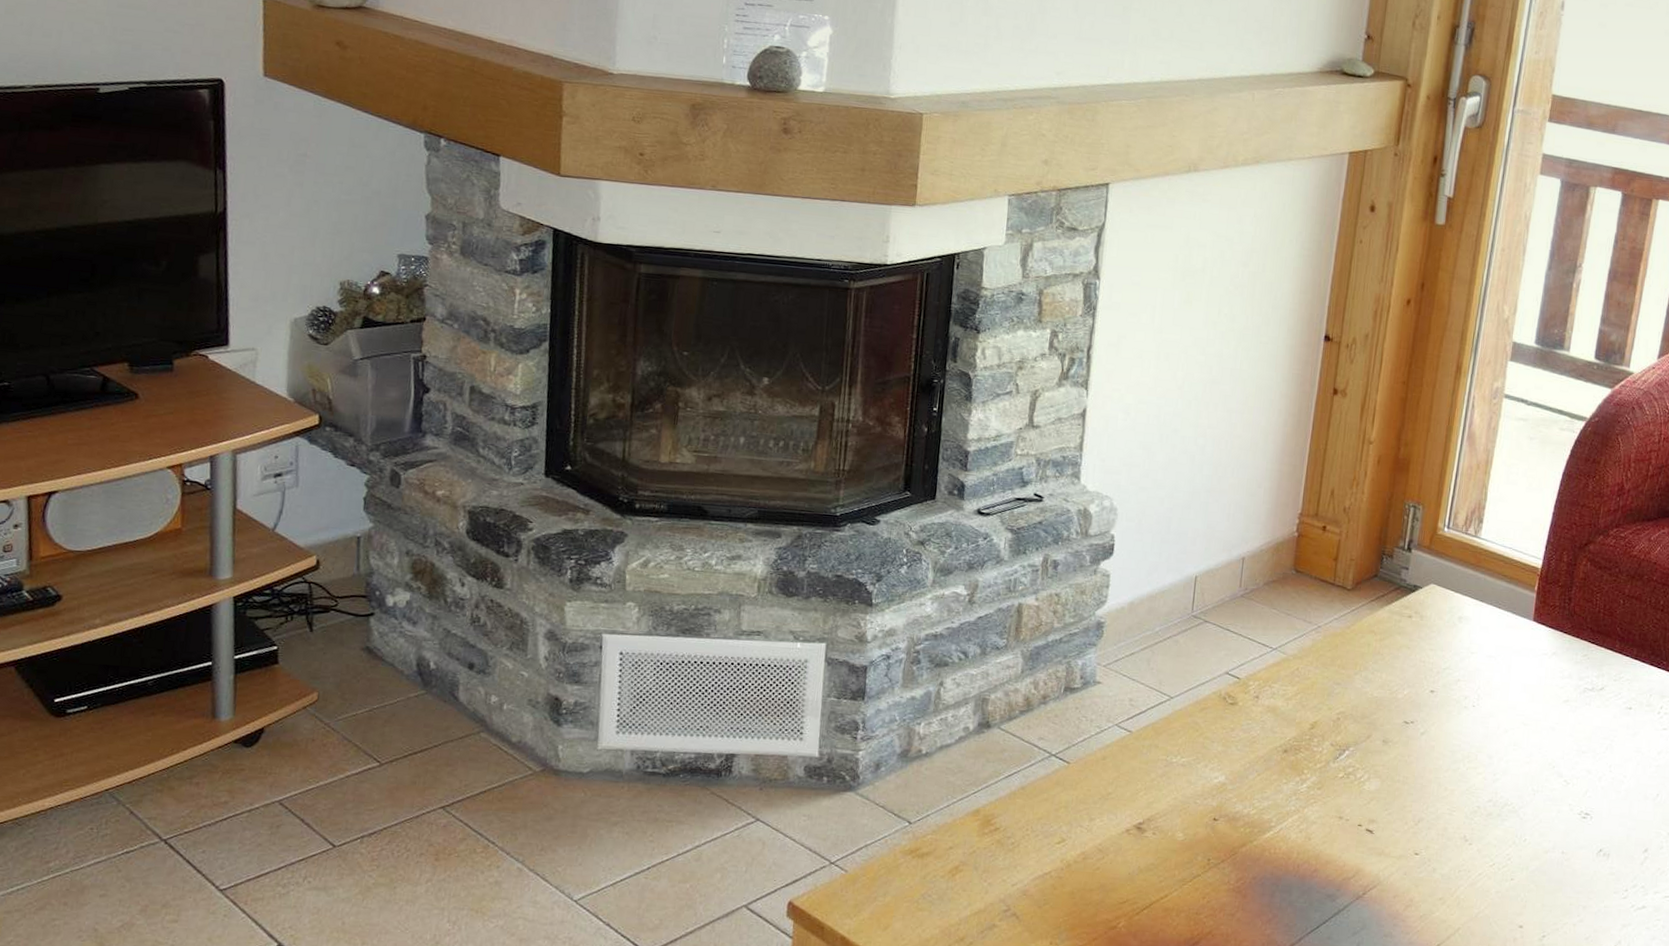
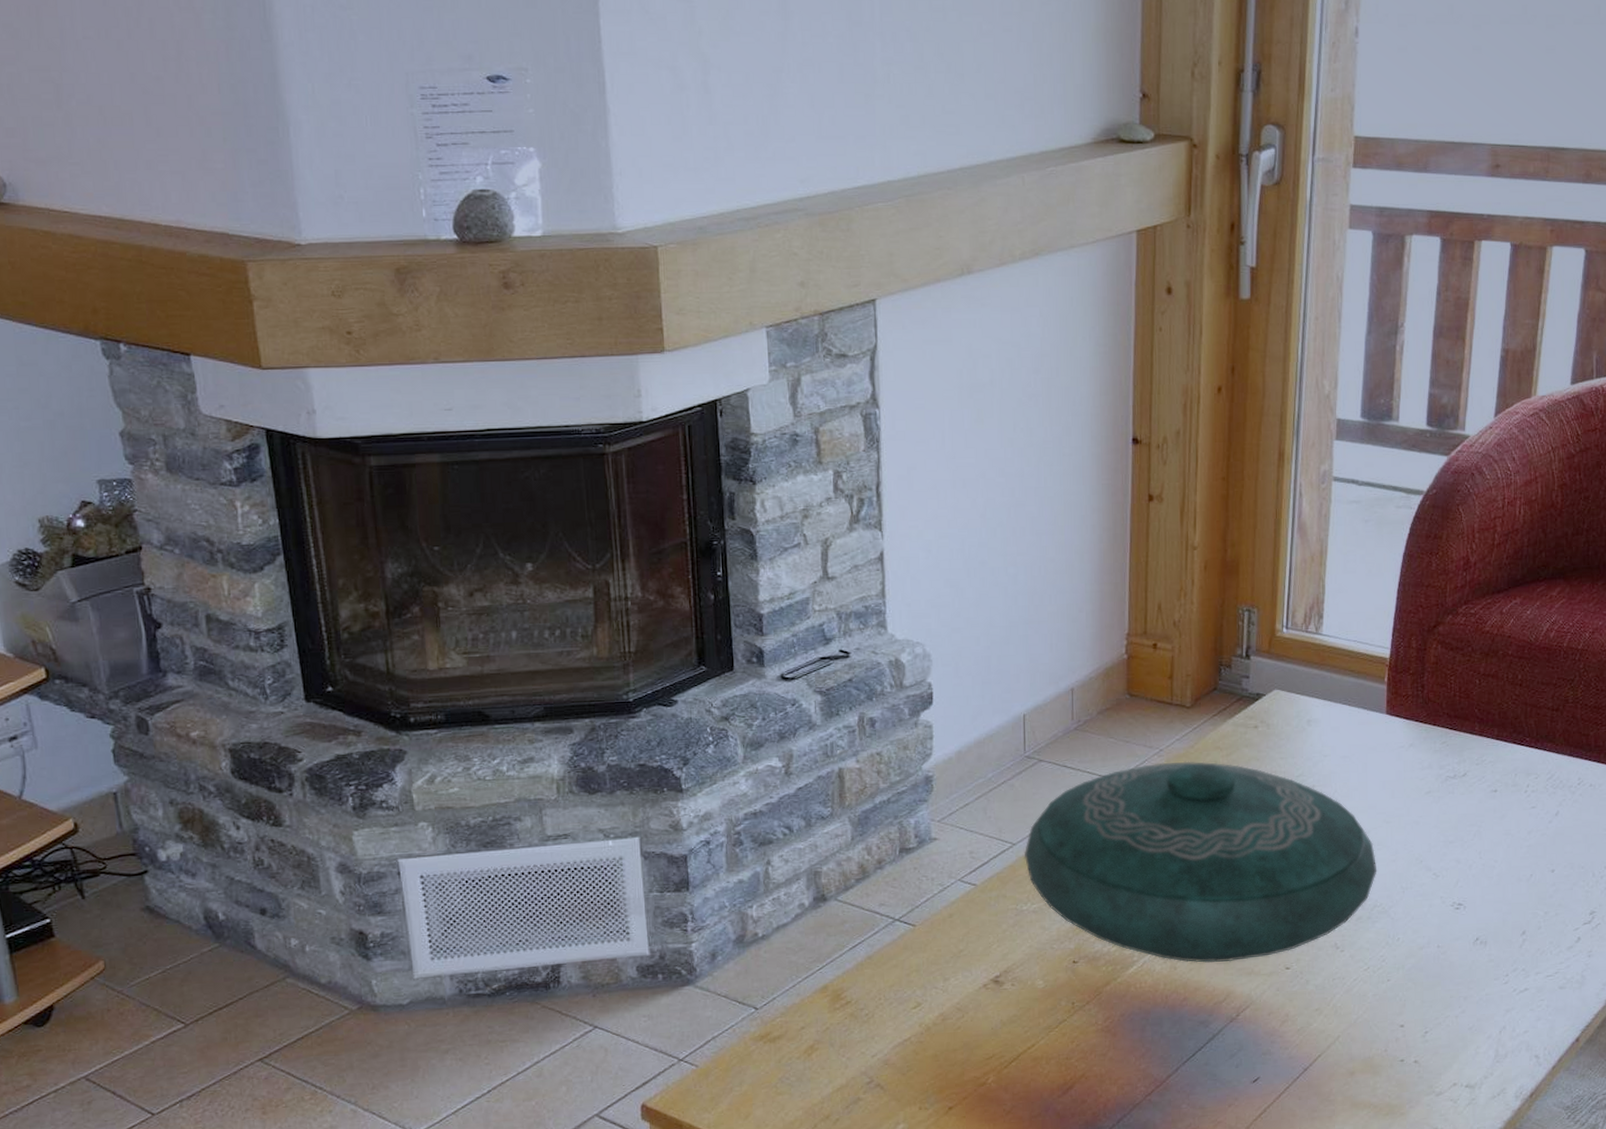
decorative bowl: none [1179,638,1511,840] -> present [1023,761,1377,963]

